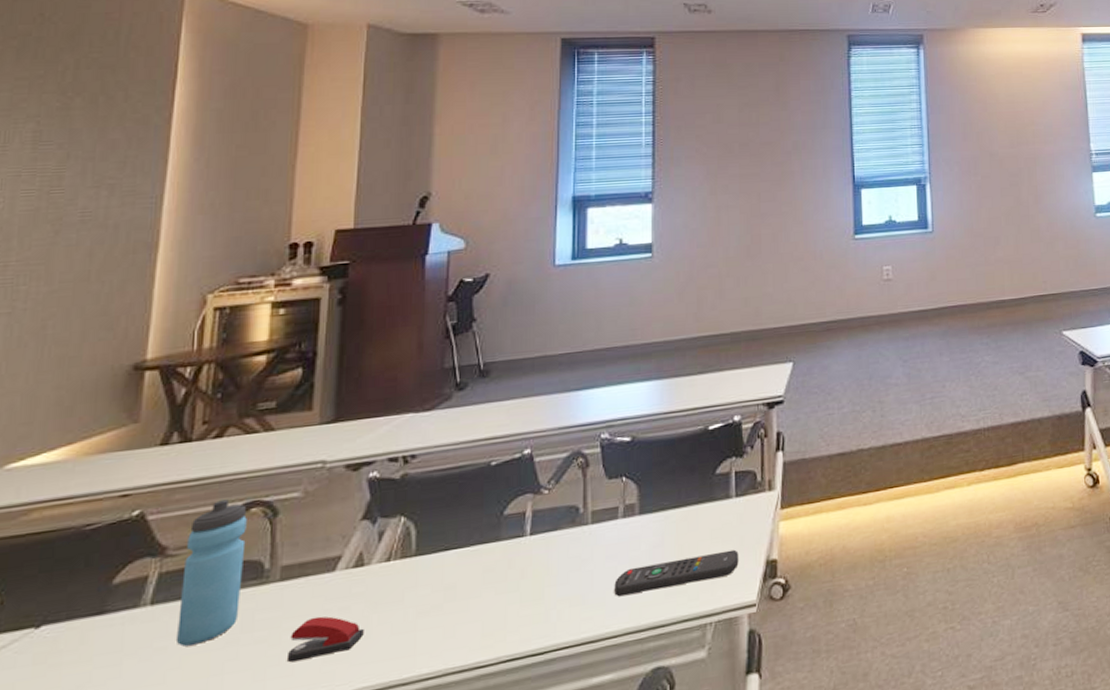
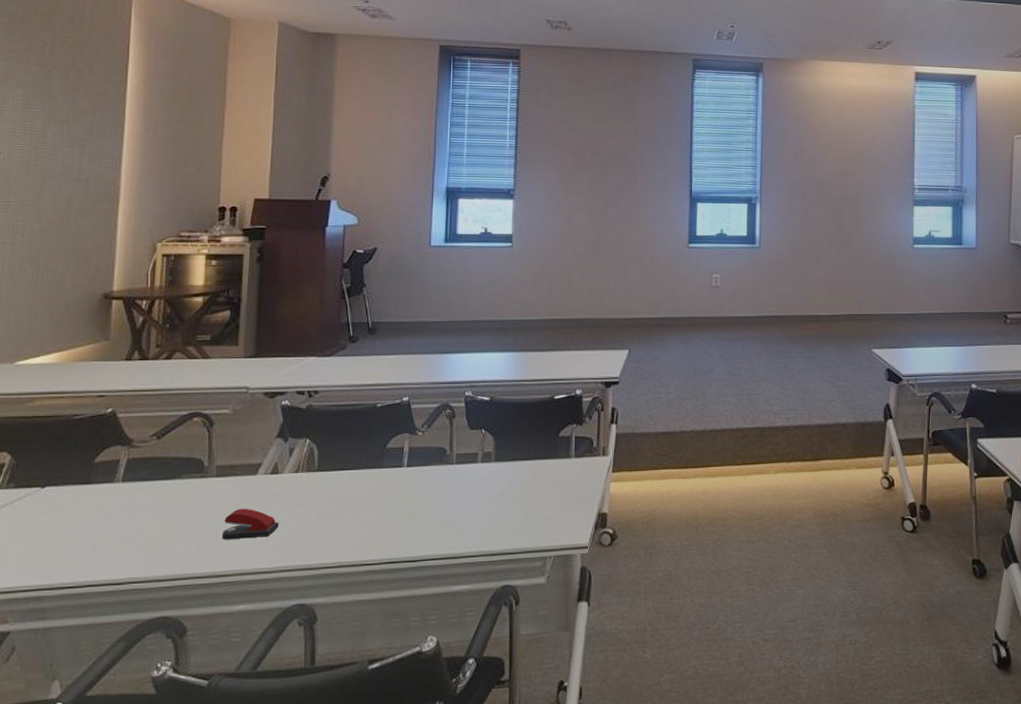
water bottle: present [175,499,247,647] -> none [141,408,191,516]
remote control: present [614,549,739,597] -> none [473,500,575,525]

